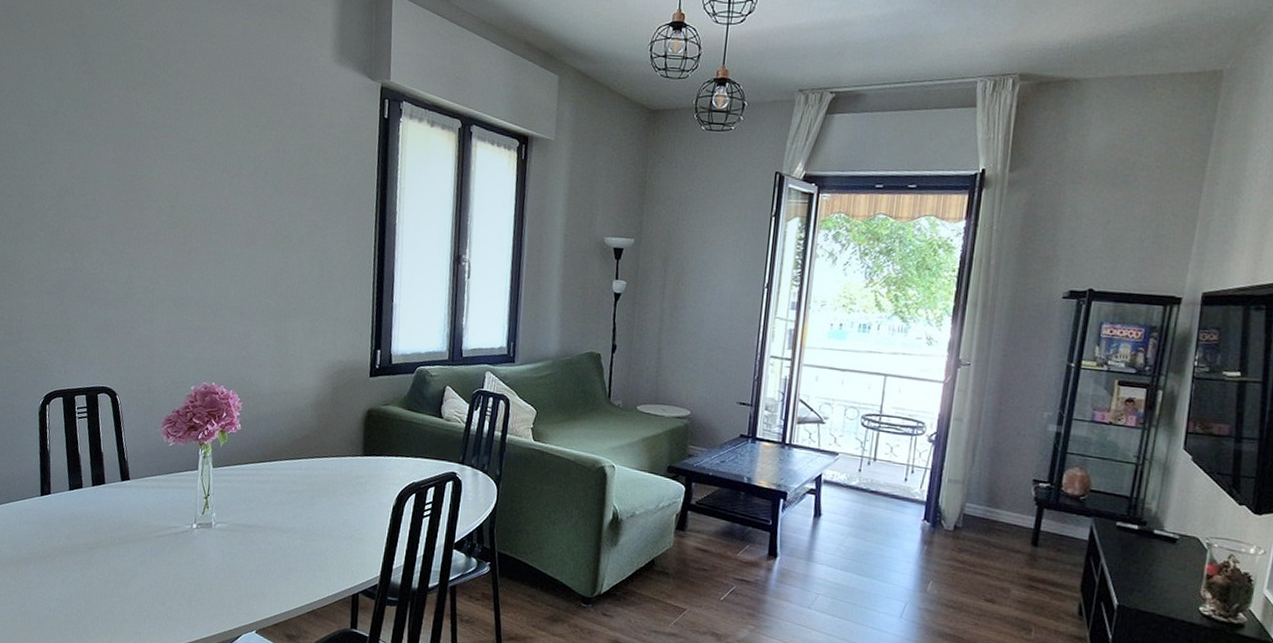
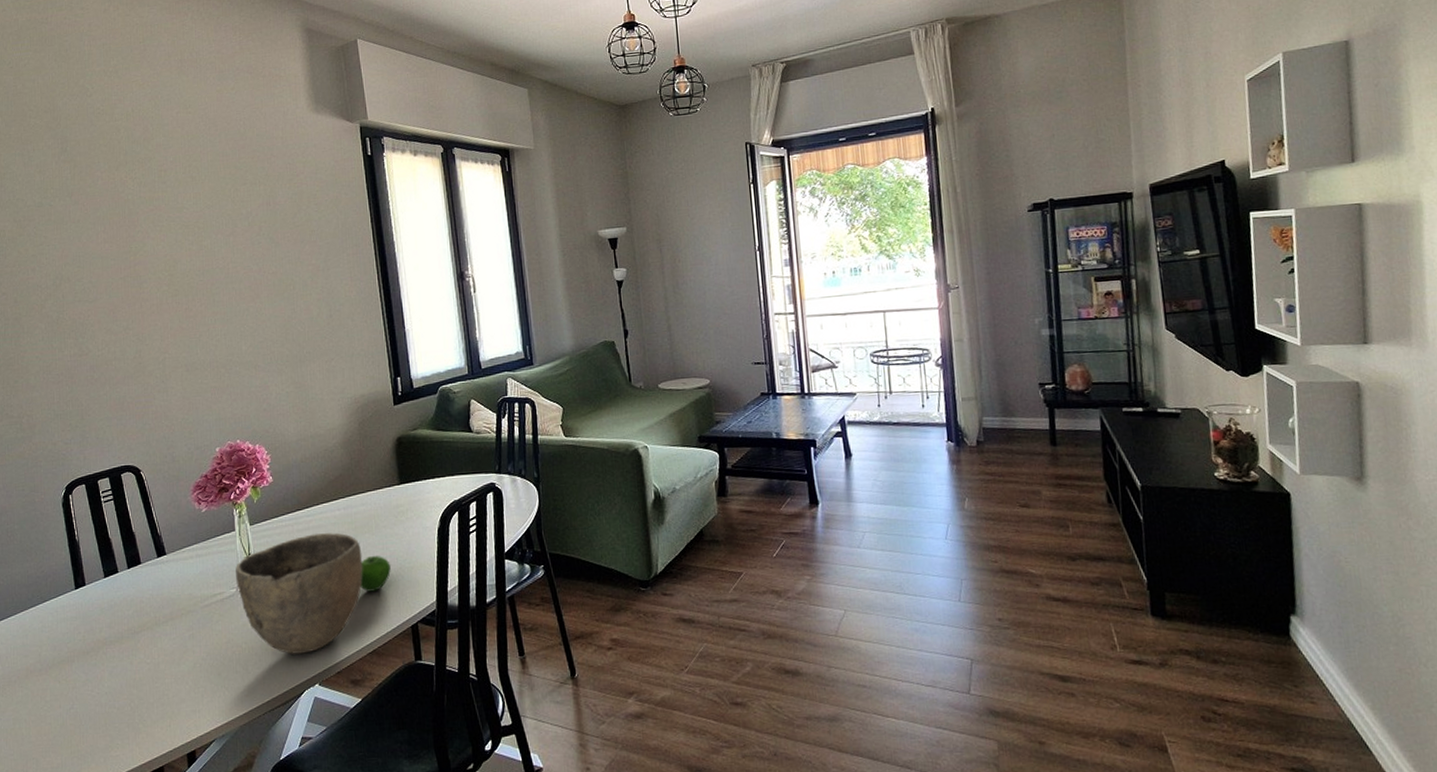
bowl: none [192,487,316,601] -> present [236,533,363,654]
apple: none [309,520,342,555] -> present [360,556,391,592]

